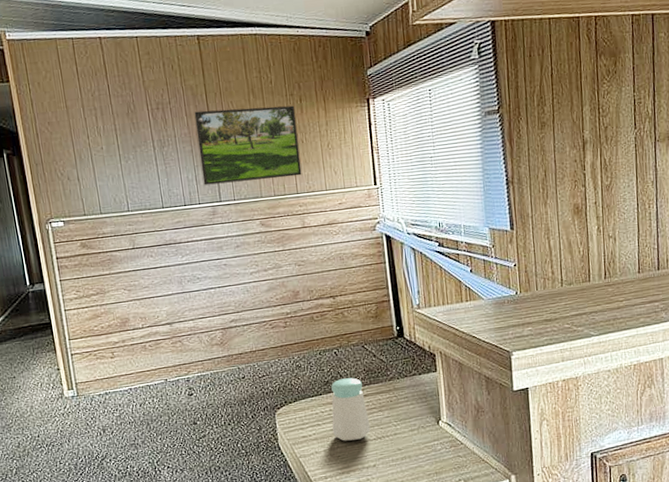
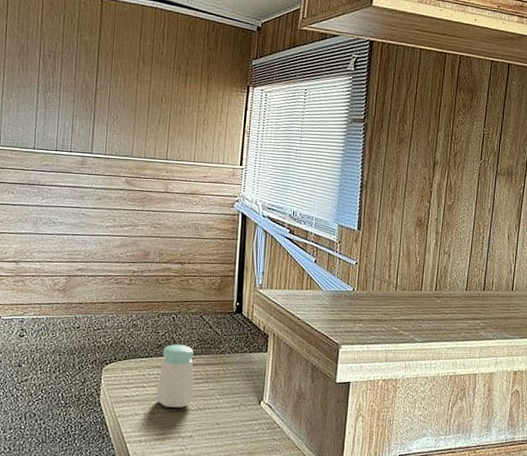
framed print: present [194,105,302,186] -> none [79,65,180,144]

